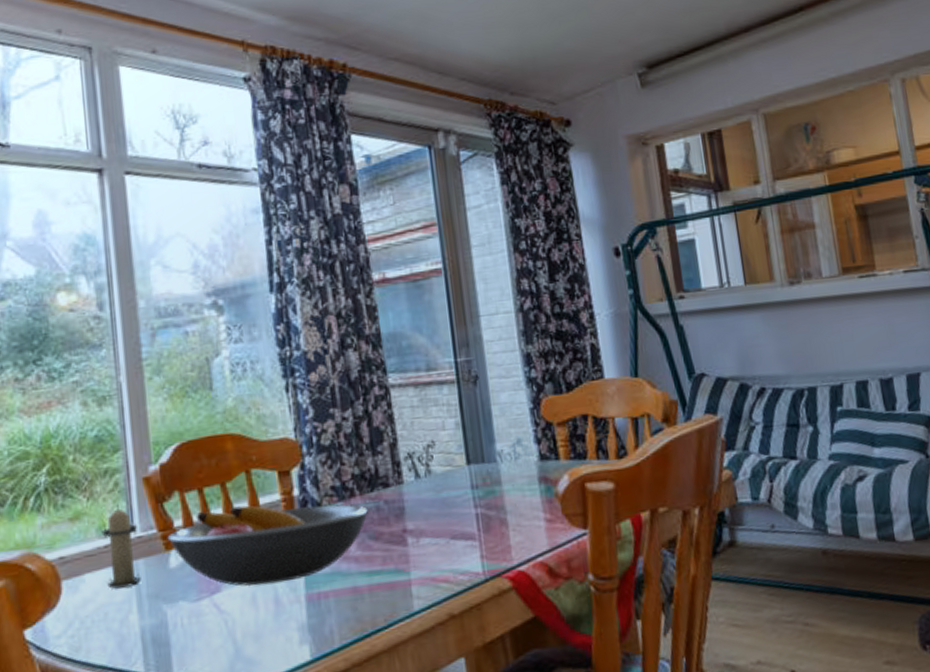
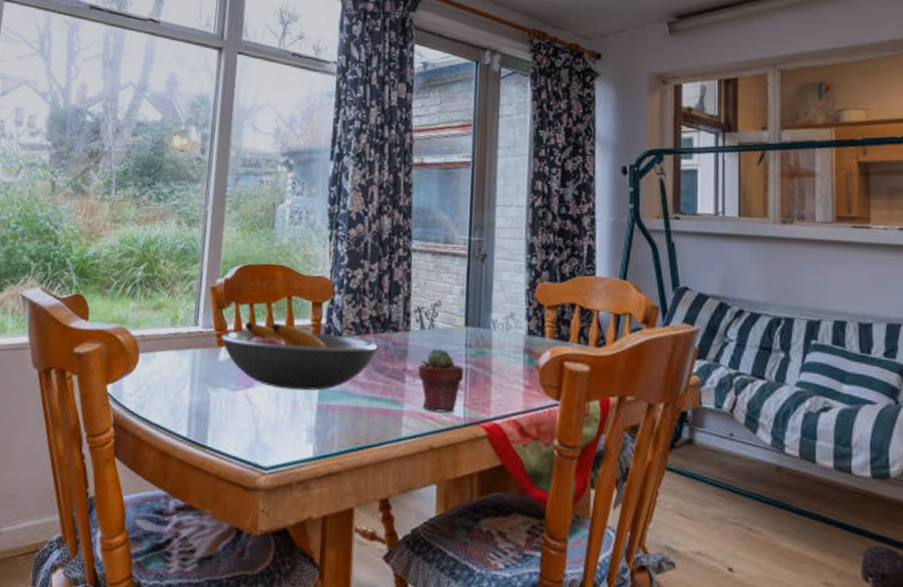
candle: present [101,504,141,589] -> none [171,303,200,369]
potted succulent: none [419,496,476,573] -> present [418,348,464,413]

